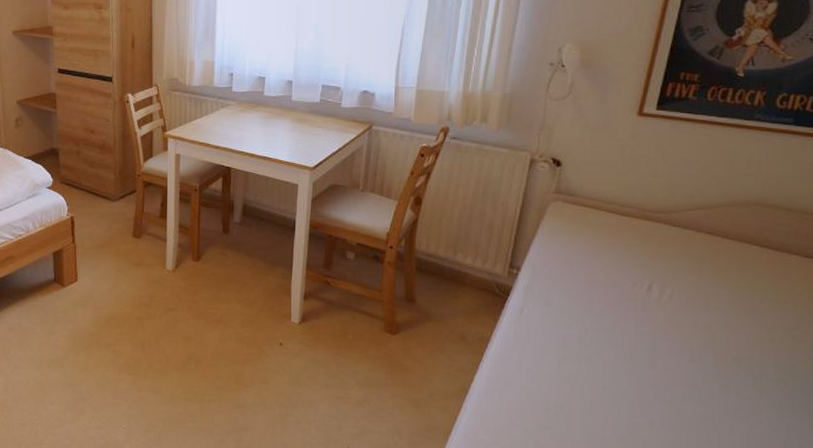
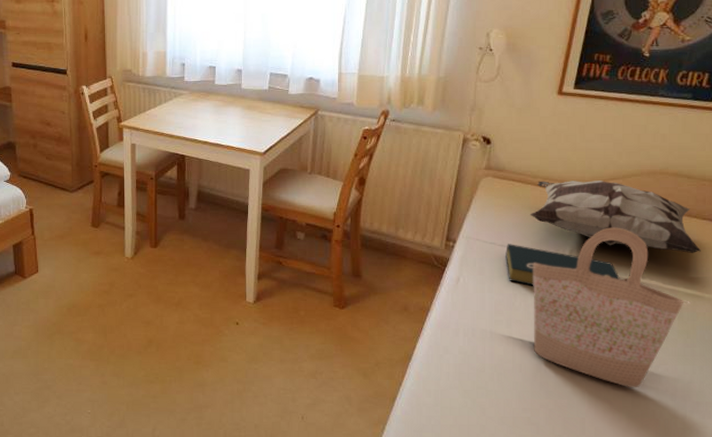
hardback book: none [576,274,706,321] -> present [506,244,620,286]
shopping bag: none [600,261,789,440] -> present [527,227,690,388]
decorative pillow: none [603,207,802,294] -> present [529,181,701,253]

